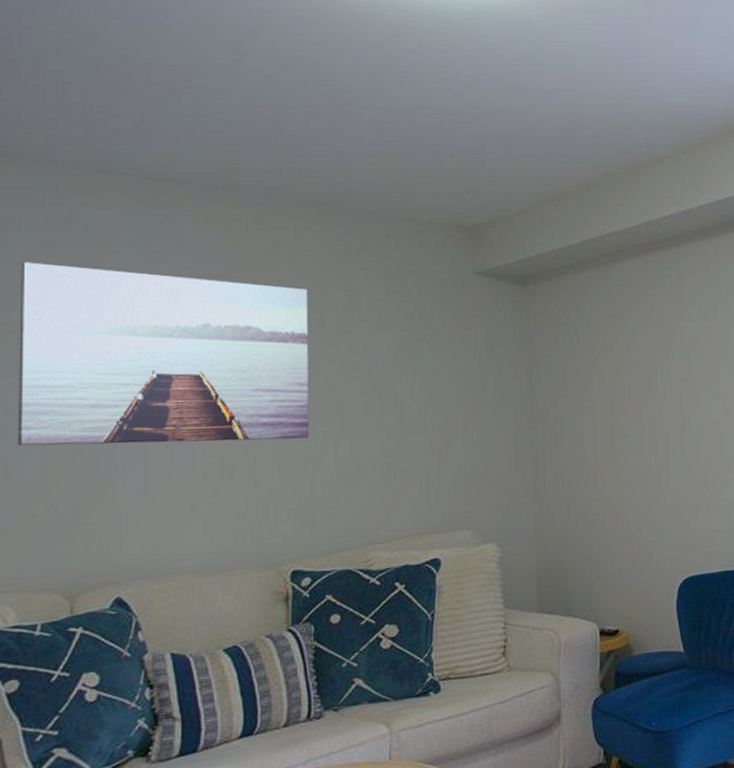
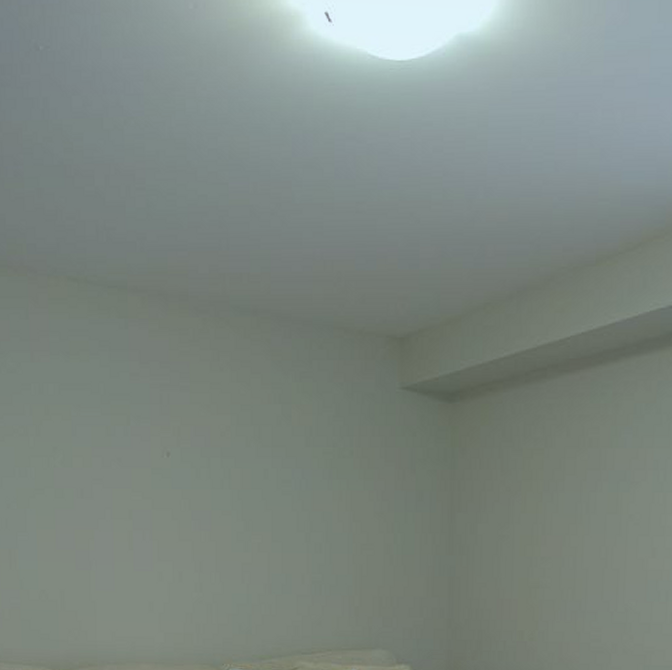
wall art: present [17,262,310,446] -> none [13,369,247,549]

